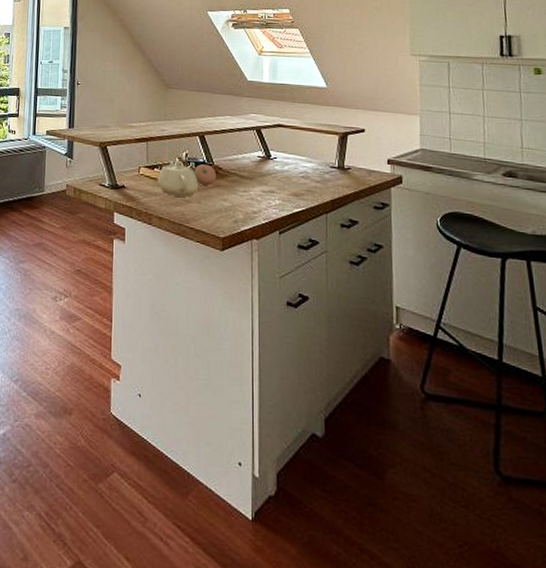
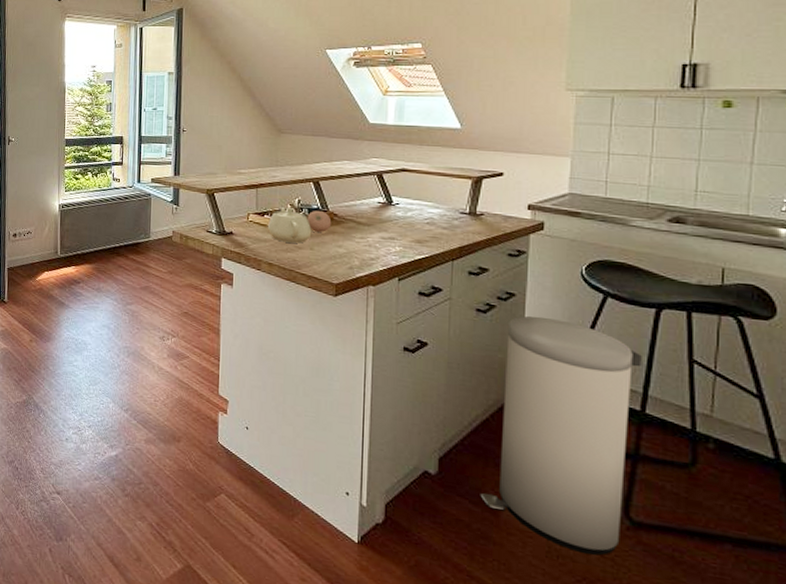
pedal bin: none [365,267,495,516] -> present [480,316,642,556]

